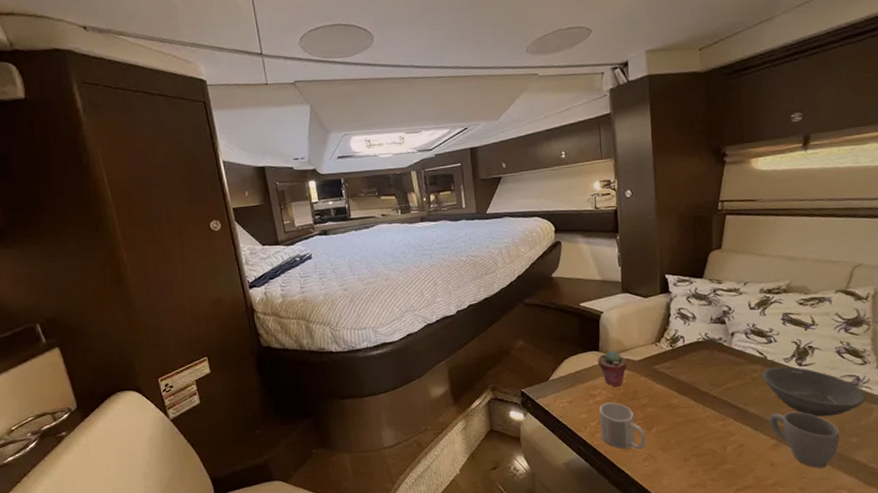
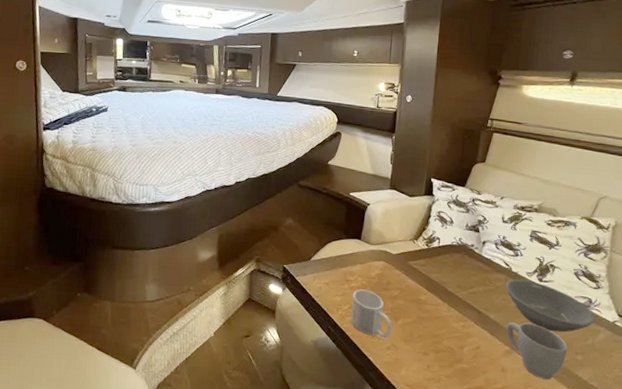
potted succulent: present [597,350,628,387] -> none [358,240,385,276]

